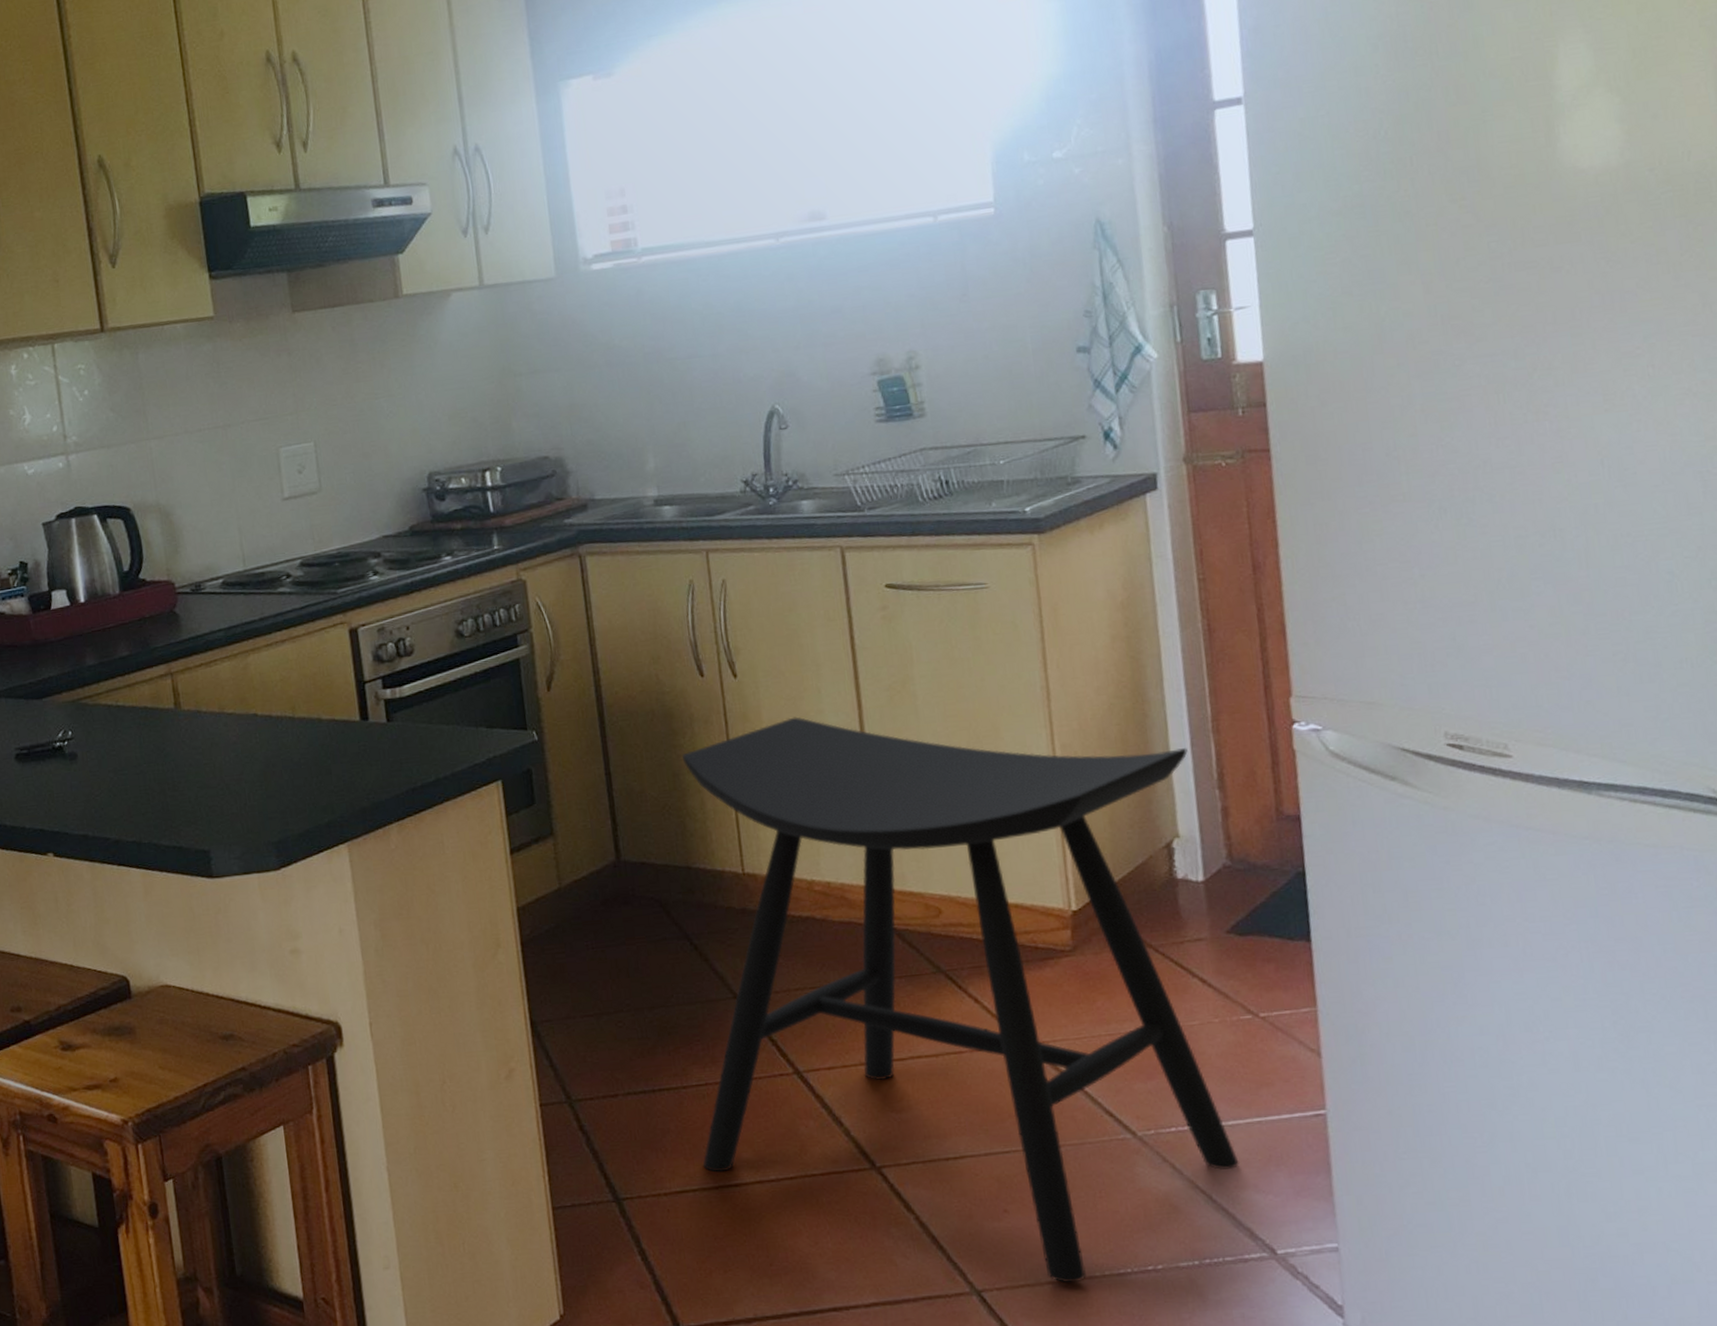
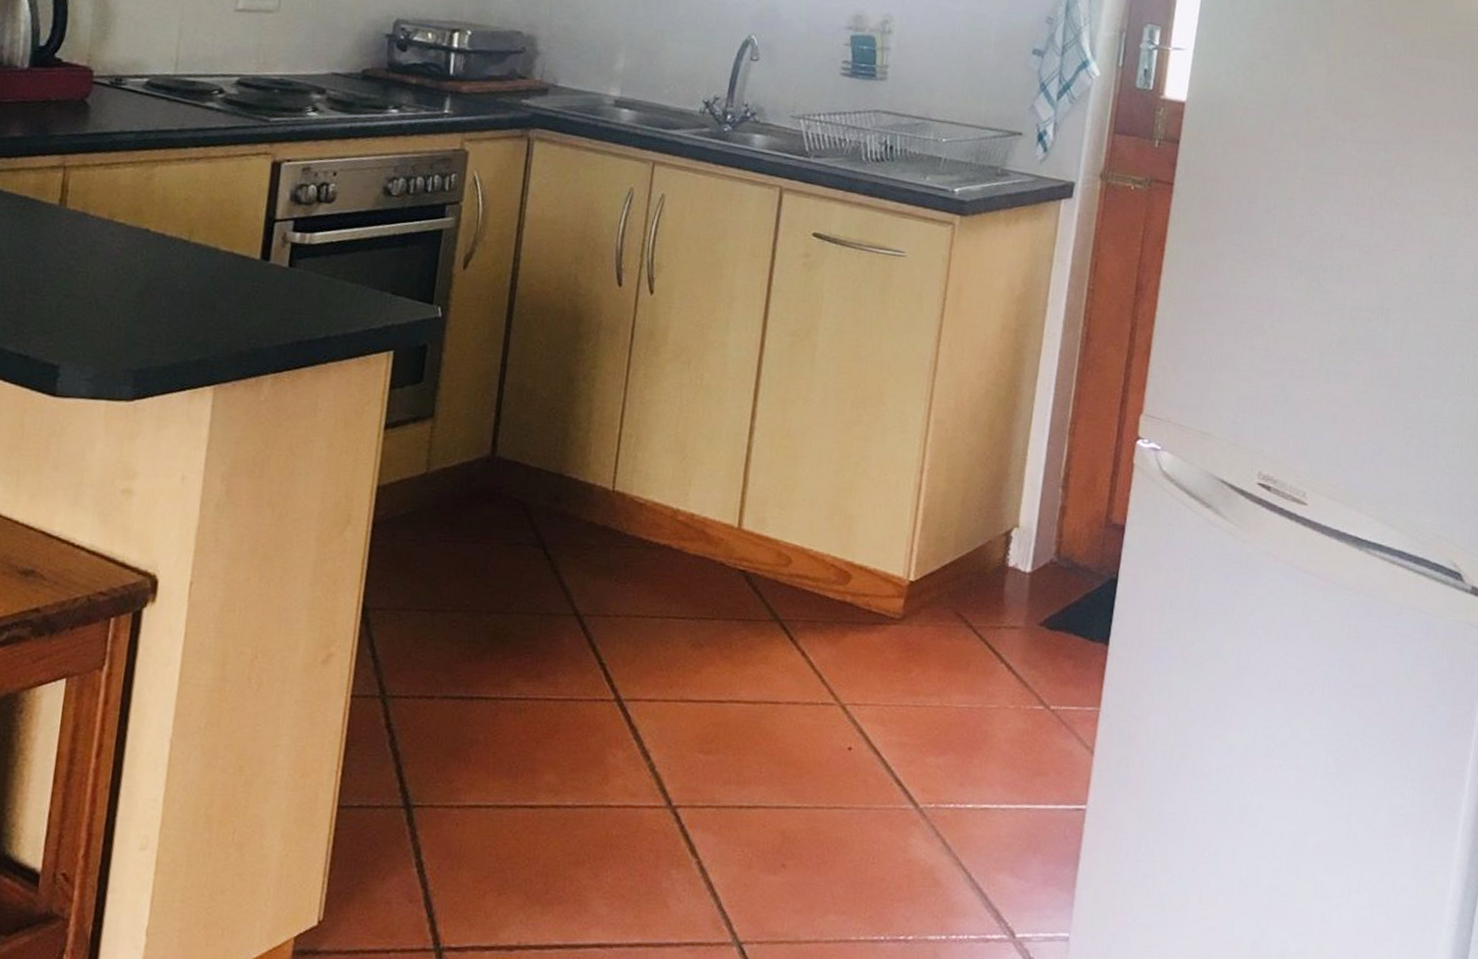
stool: present [682,717,1239,1283] -> none [502,344,1044,945]

